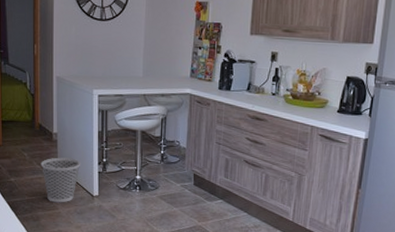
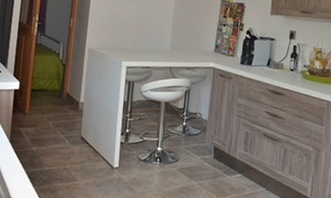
wastebasket: present [41,157,81,203] -> none [64,127,105,174]

